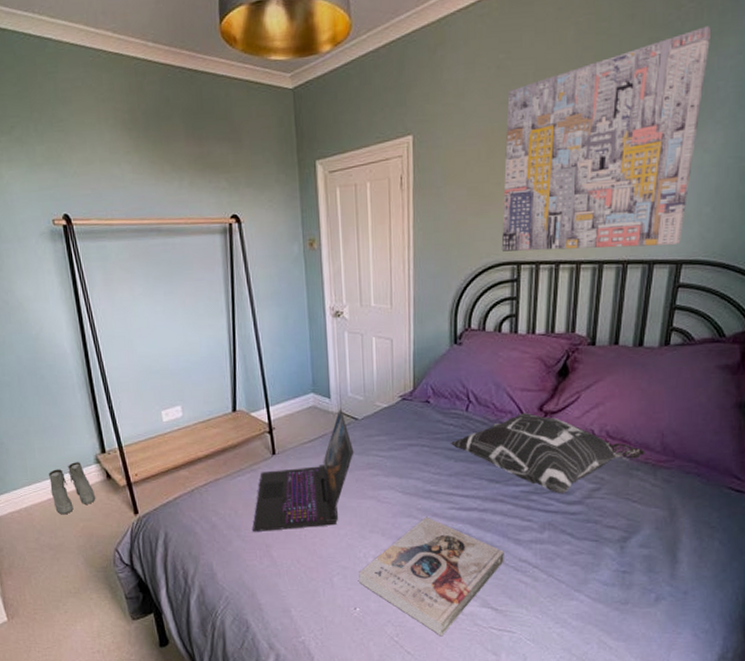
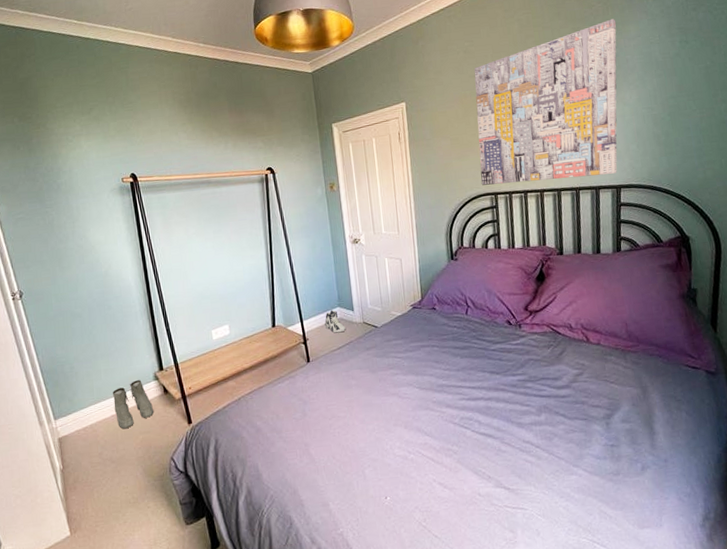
laptop: present [252,409,354,532] -> none [292,319,376,433]
sneaker: none [295,396,321,423] -> present [325,310,347,333]
book: present [359,517,504,637] -> none [387,408,511,519]
decorative pillow: present [450,413,646,494] -> none [455,313,616,381]

